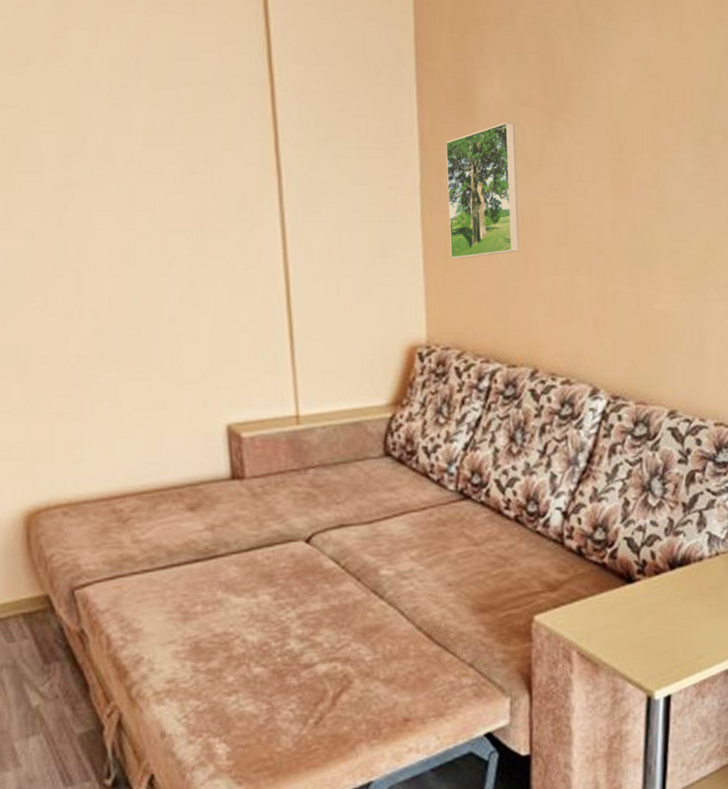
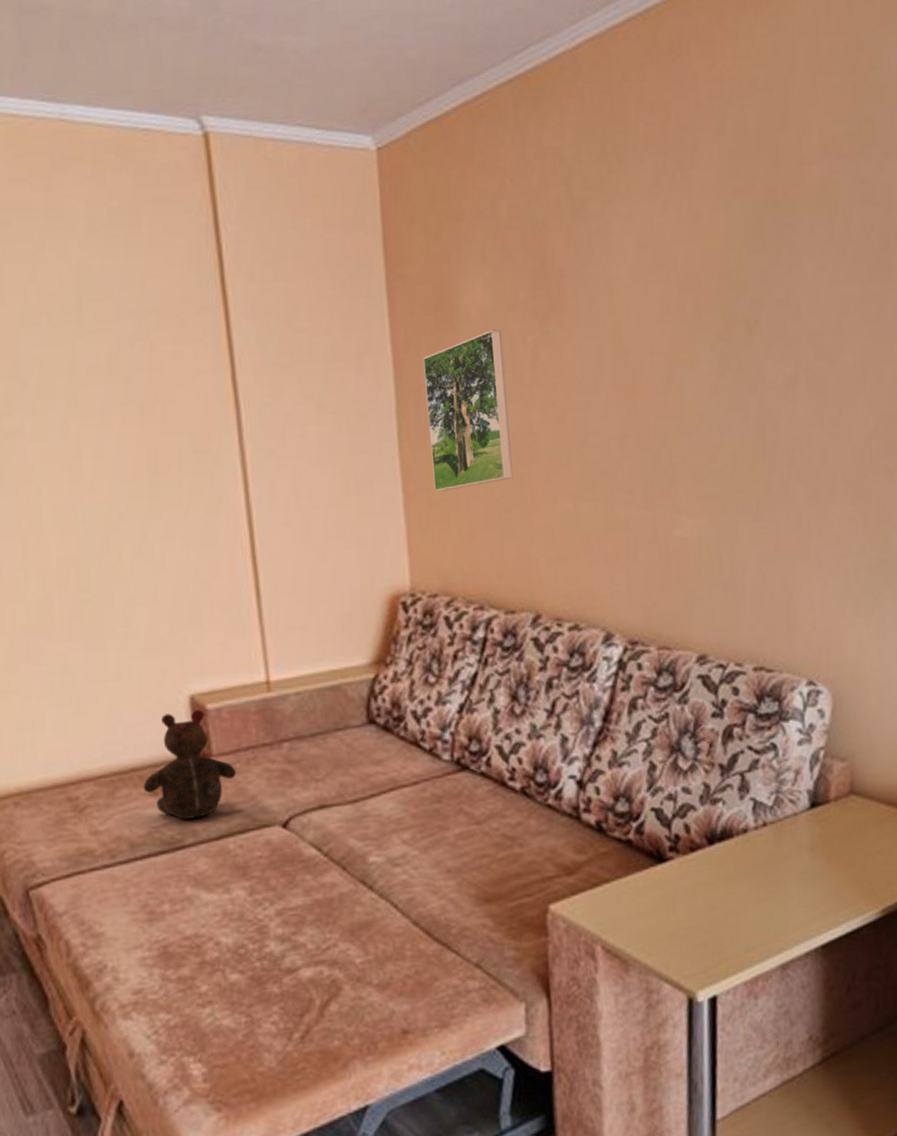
teddy bear: none [182,437,267,532] -> present [143,709,237,819]

